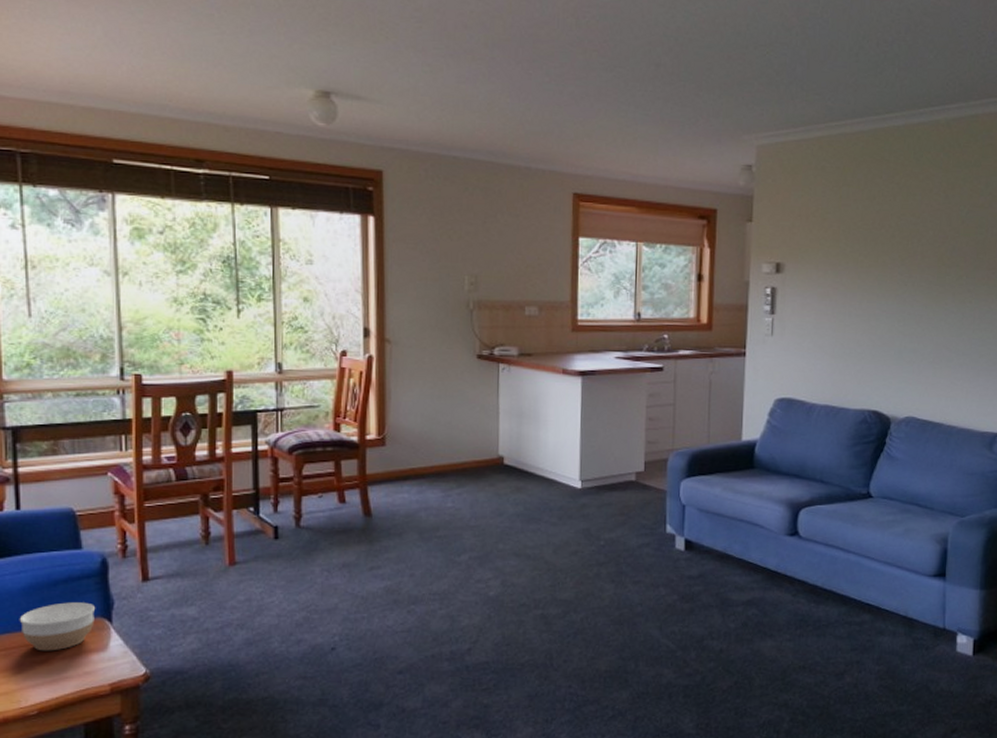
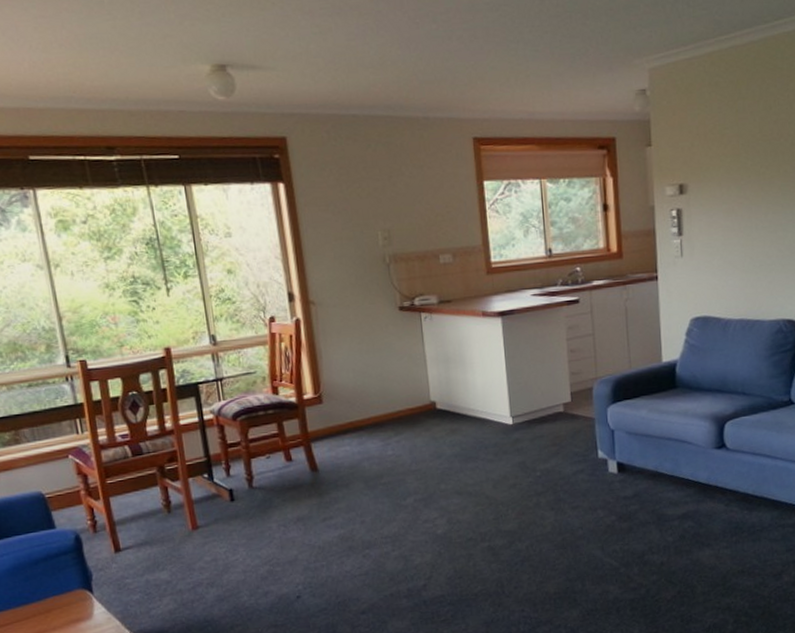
bowl: present [19,602,96,651] -> none [8,576,77,625]

